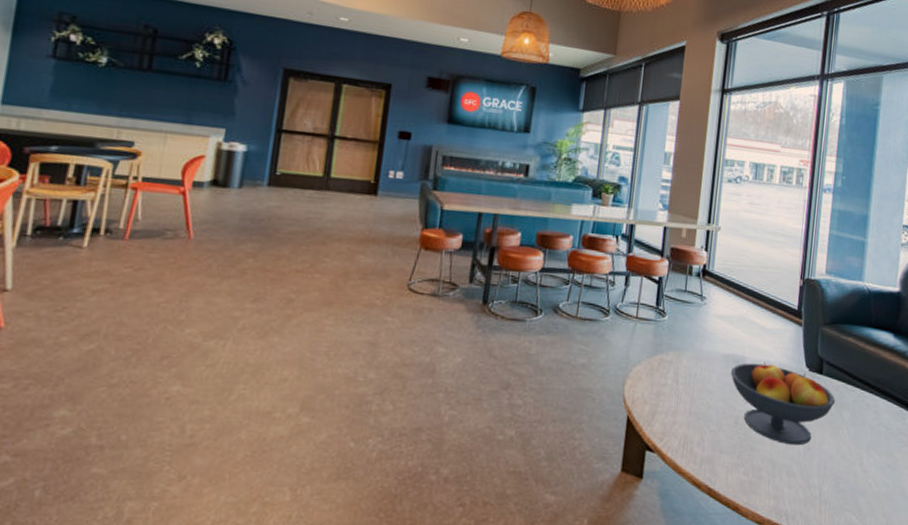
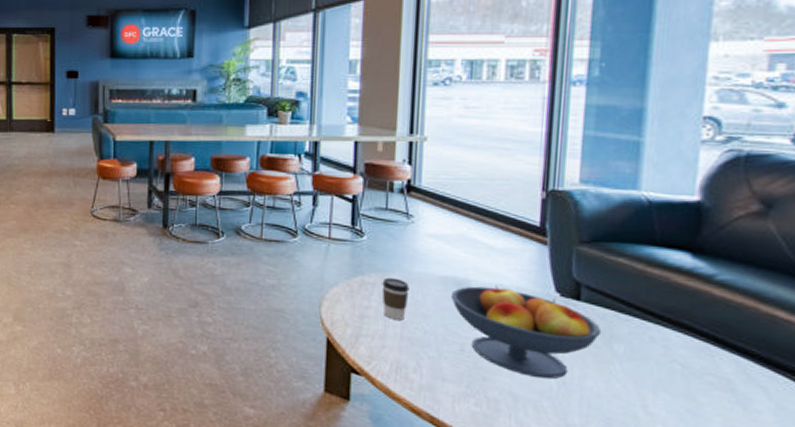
coffee cup: none [677,355,699,396] -> present [382,277,410,320]

